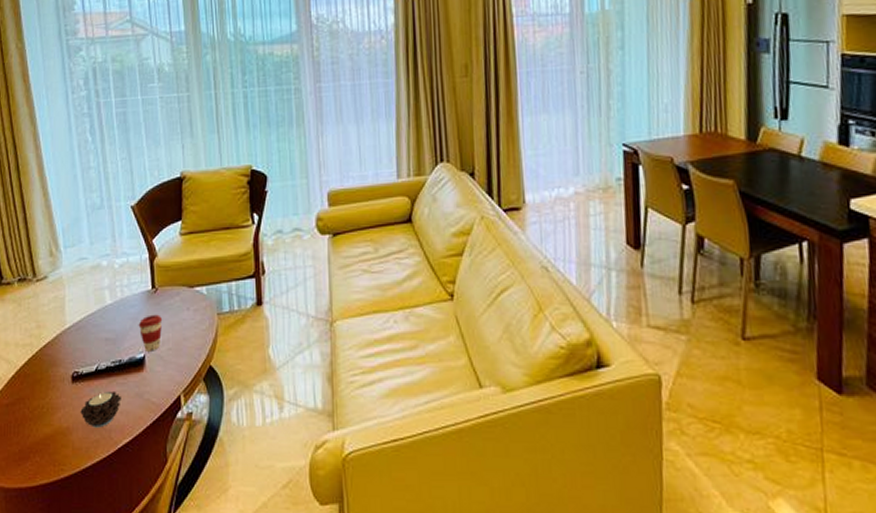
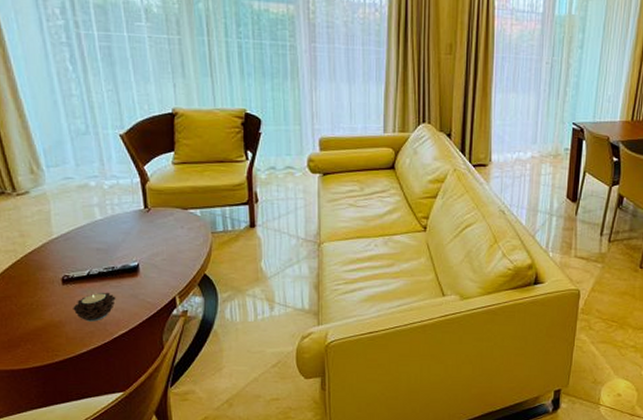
coffee cup: present [138,314,163,352] -> none [131,230,157,261]

